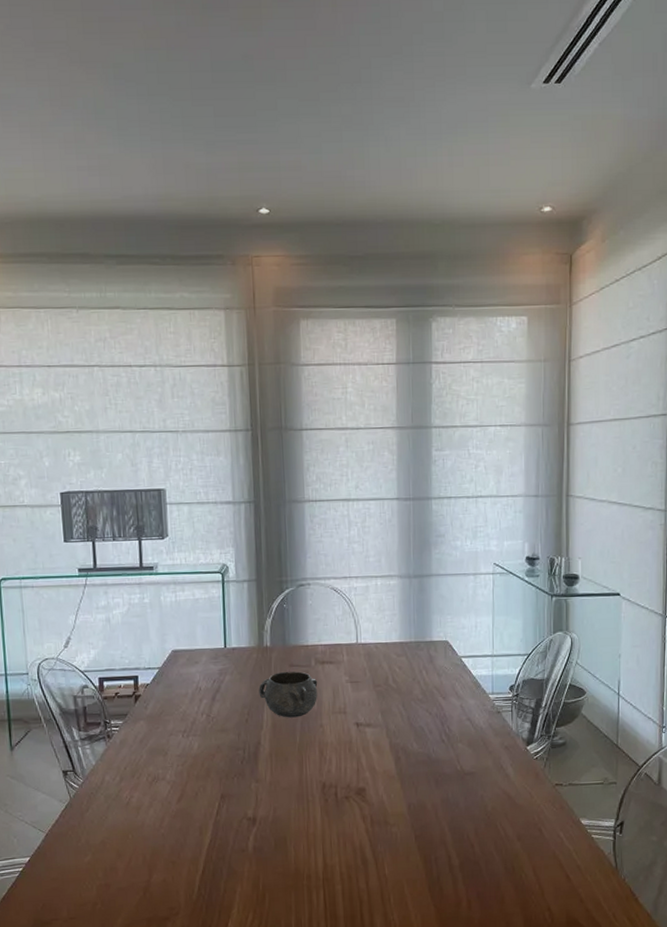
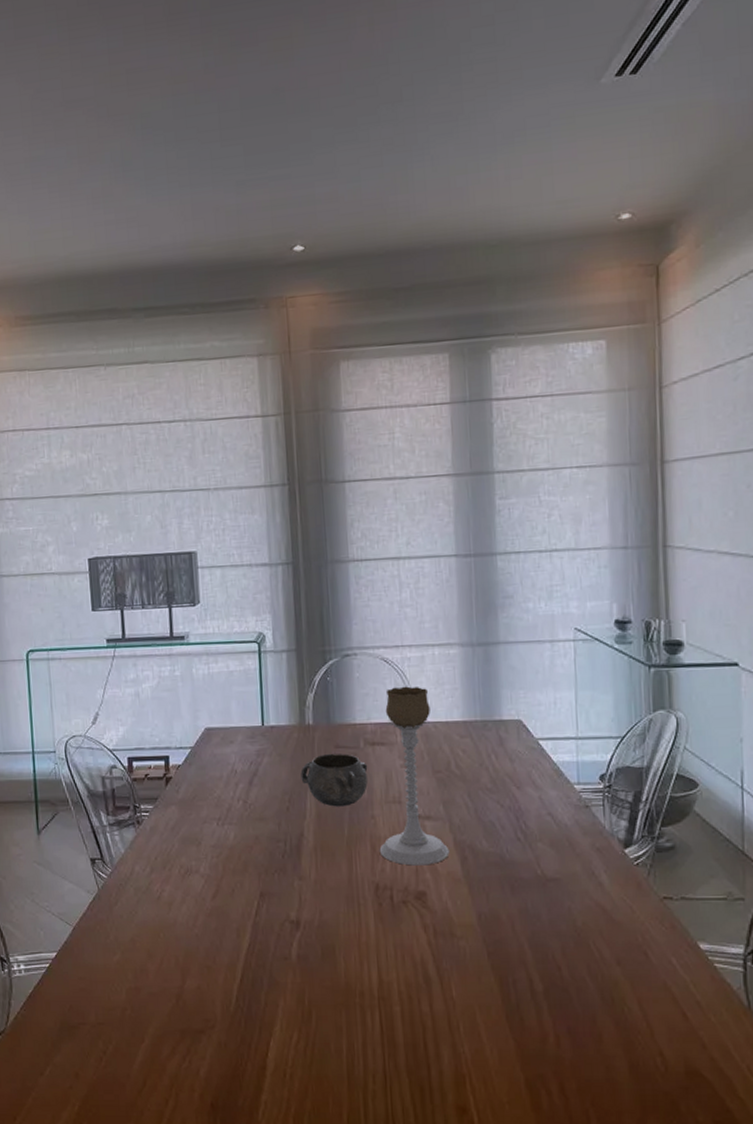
candle holder: none [326,612,386,767] -> present [379,686,450,866]

